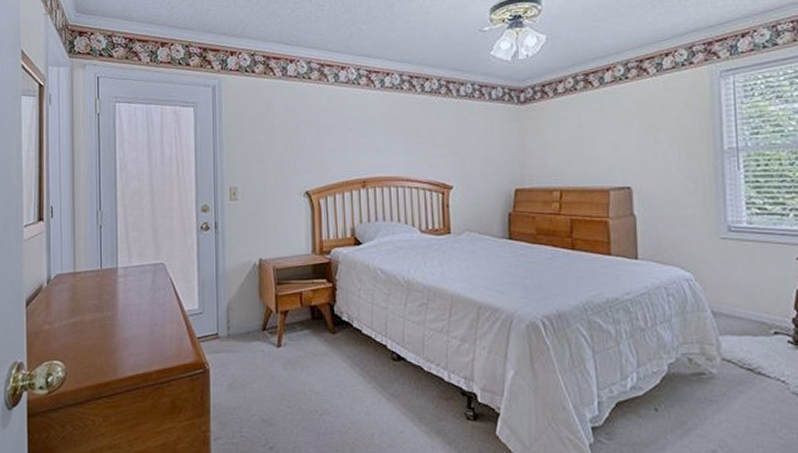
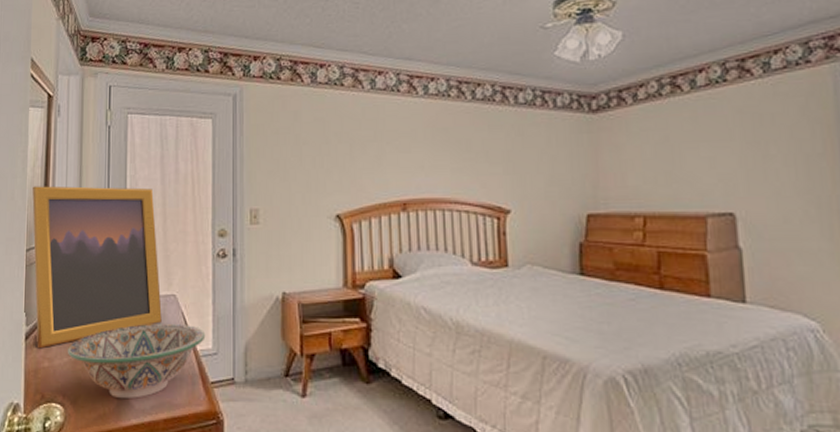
picture frame: none [28,168,152,314] -> present [32,186,162,349]
decorative bowl: none [67,288,192,355] -> present [68,323,206,399]

